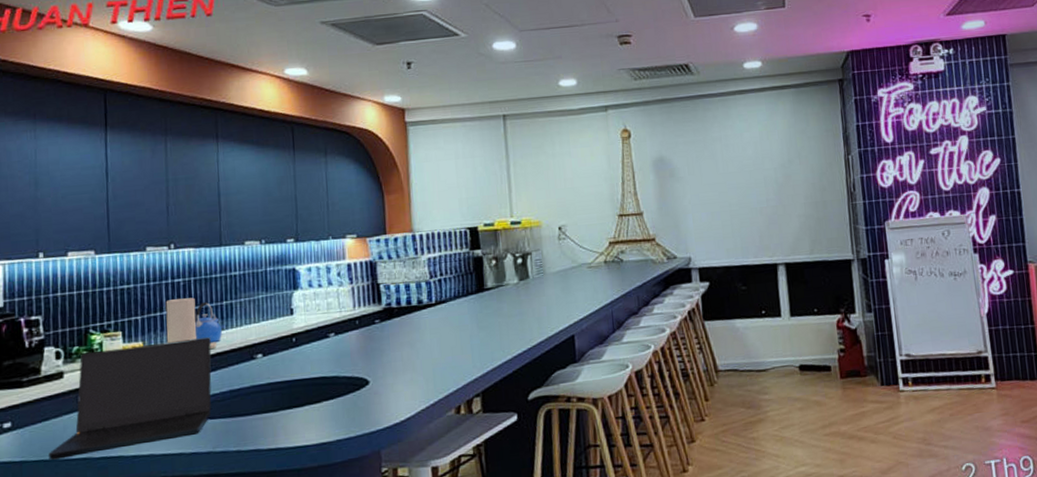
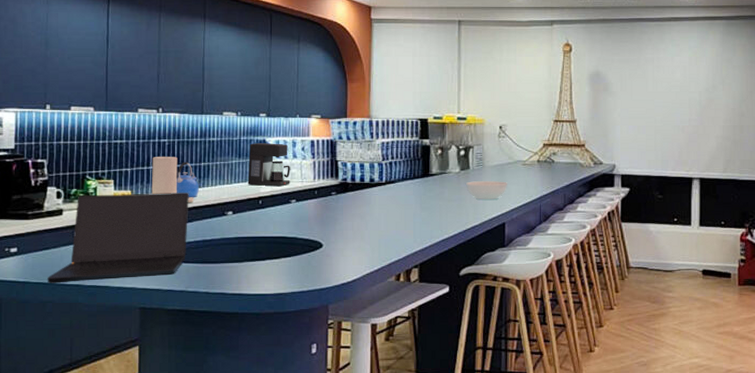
coffee maker: none [277,270,327,322] -> present [247,143,290,187]
bowl: none [527,288,574,312] -> present [466,181,508,201]

